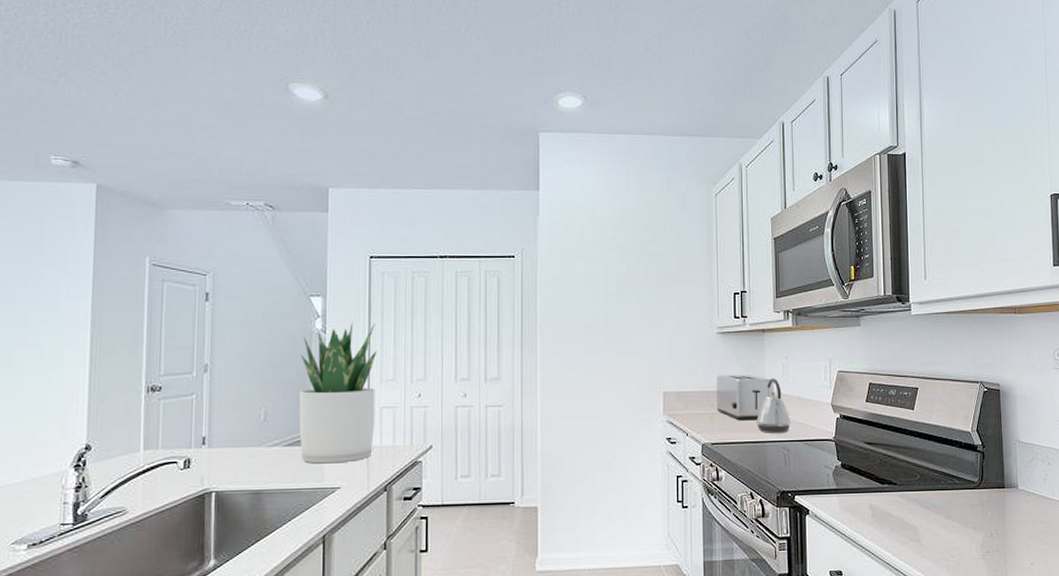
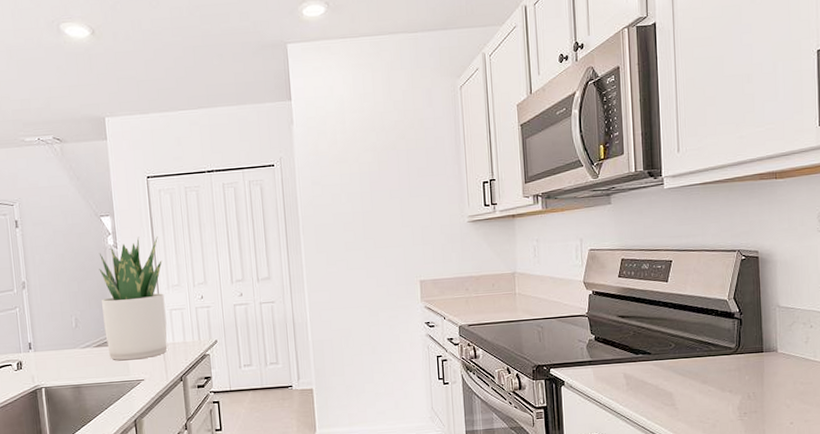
toaster: present [716,375,774,421] -> none [469,259,527,303]
kettle: present [756,378,791,433] -> none [510,261,544,313]

